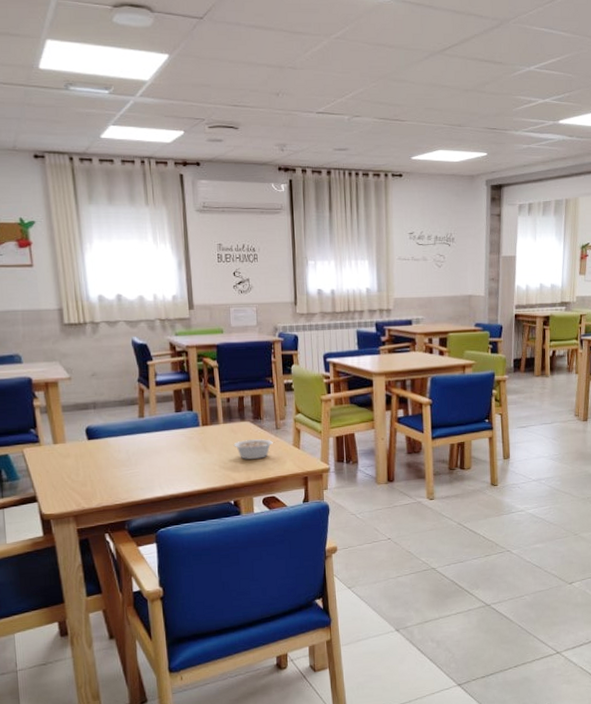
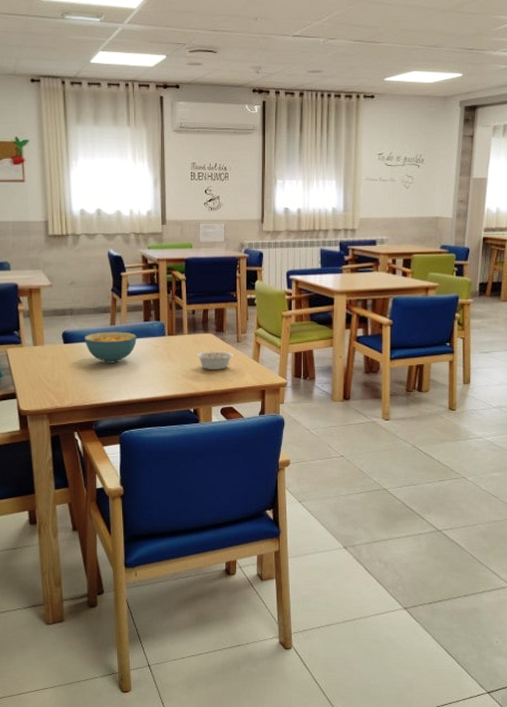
cereal bowl: none [111,424,169,459] -> present [85,331,137,363]

